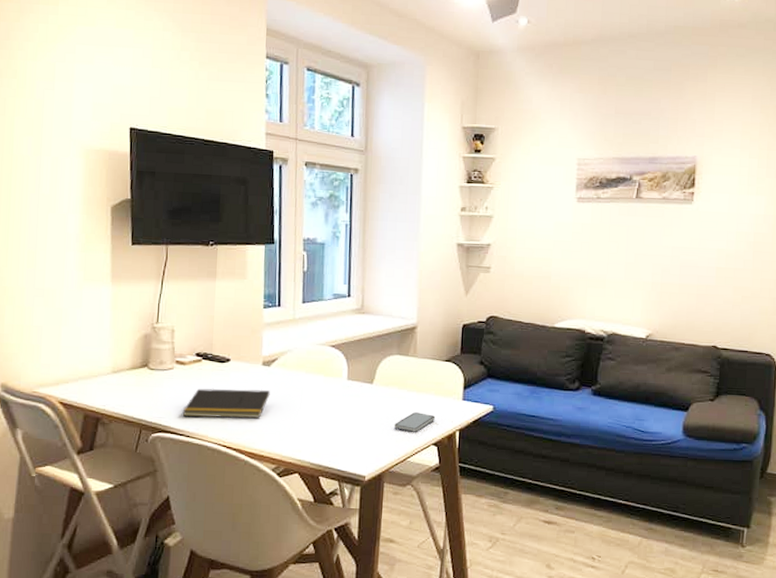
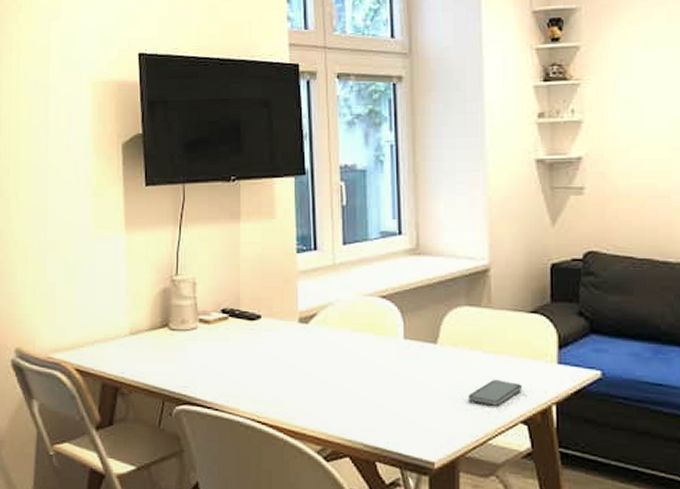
notepad: present [182,388,270,419] -> none [209,351,310,389]

